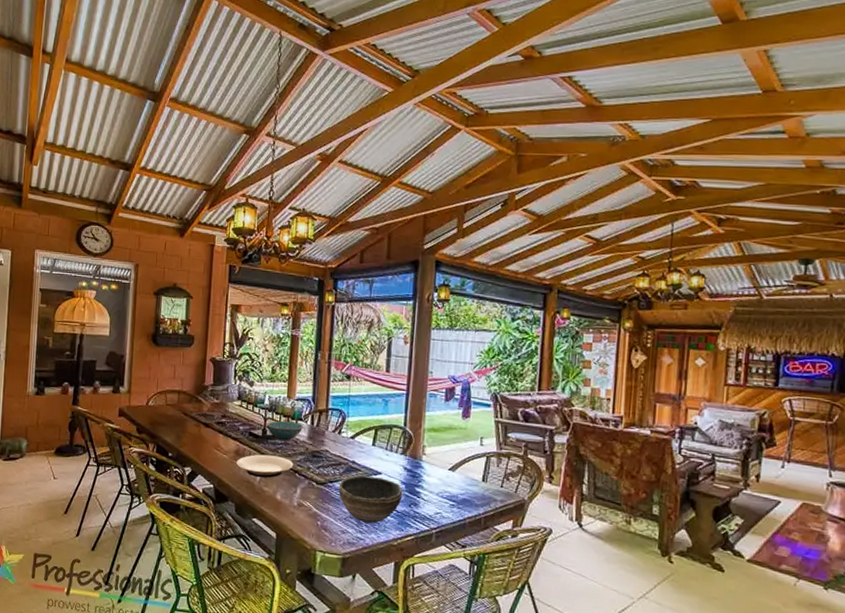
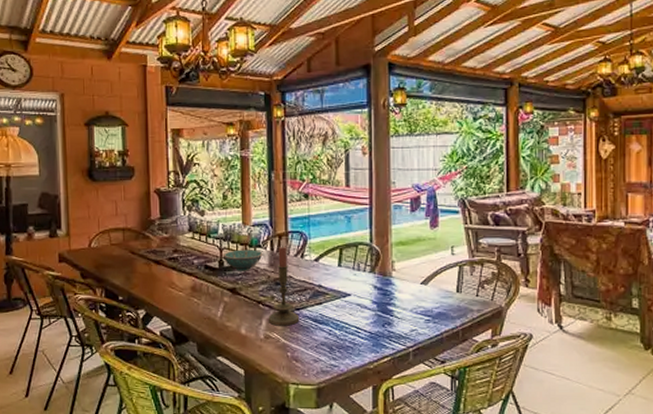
plate: present [236,454,294,478] -> none [194,288,256,313]
candle: none [302,420,332,497] -> present [268,244,300,326]
bowl: present [338,475,403,523] -> none [306,298,375,348]

